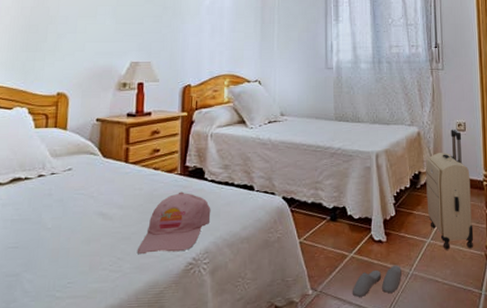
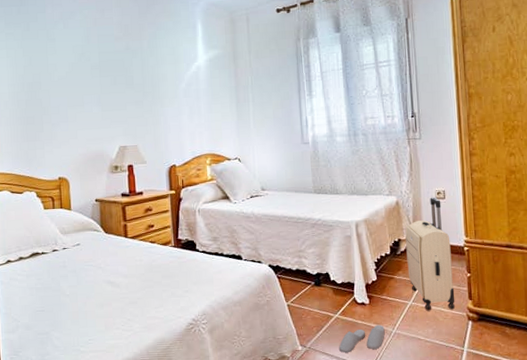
baseball cap: present [137,191,211,255] -> none [143,262,205,316]

